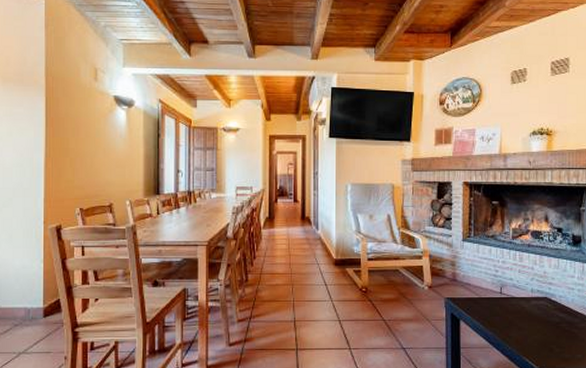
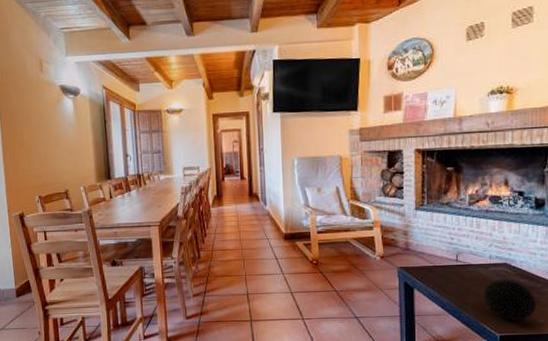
decorative ball: none [525,313,575,355] -> present [483,279,537,321]

